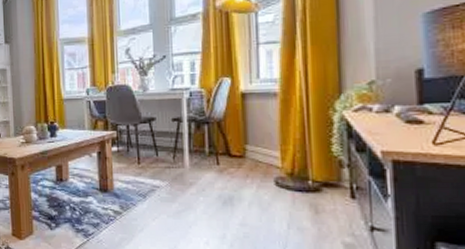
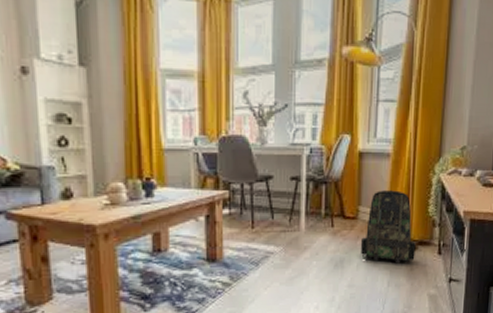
backpack: none [251,129,320,205] -> present [361,190,416,264]

